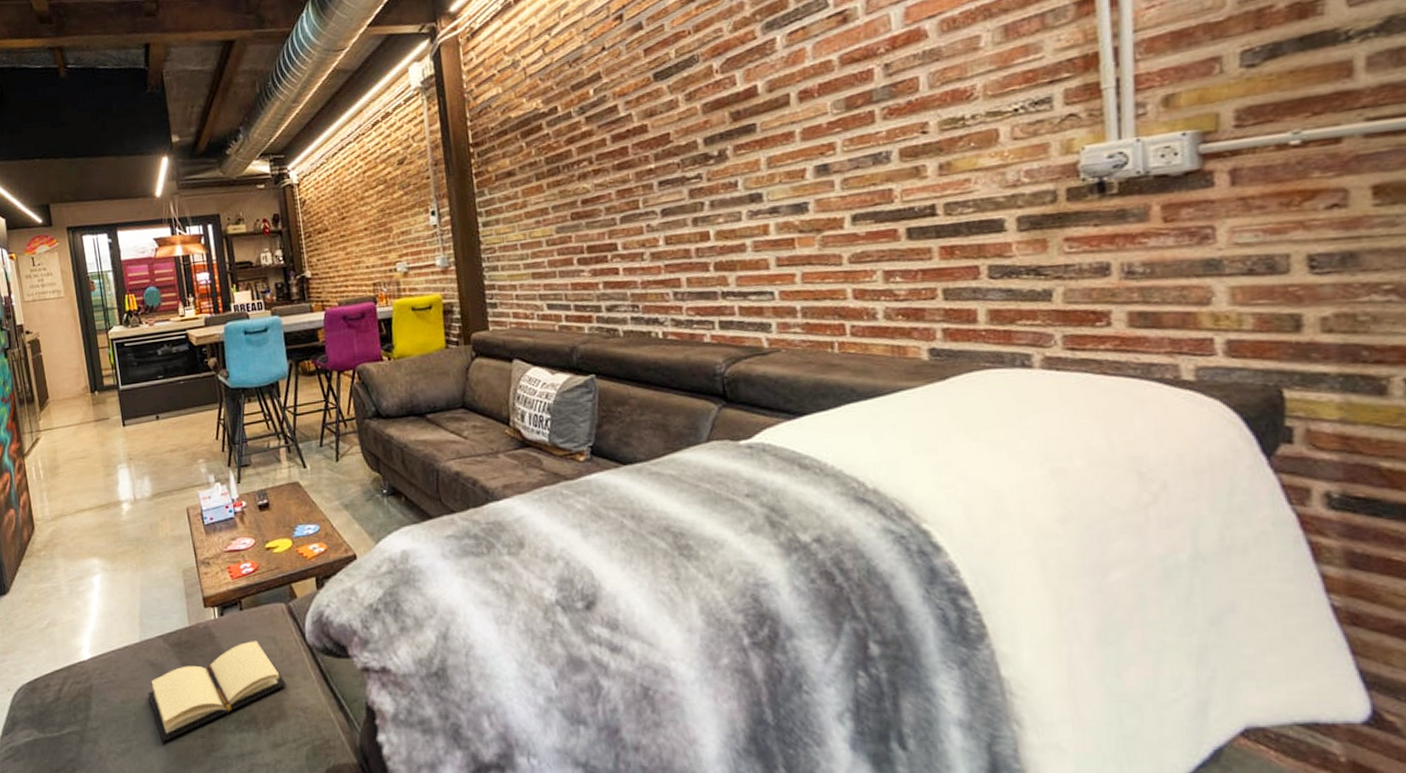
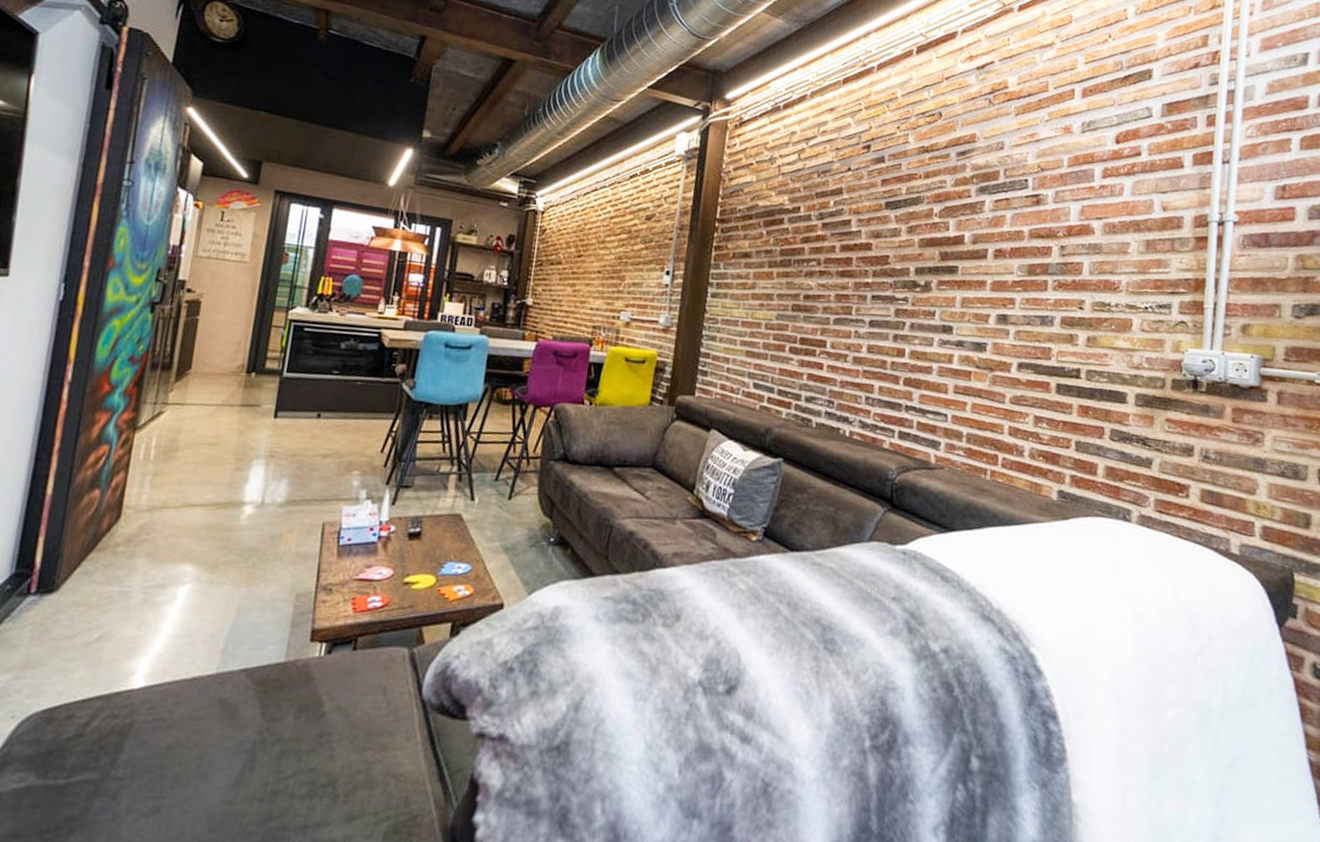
book: present [147,641,286,743] -> none [205,688,384,804]

